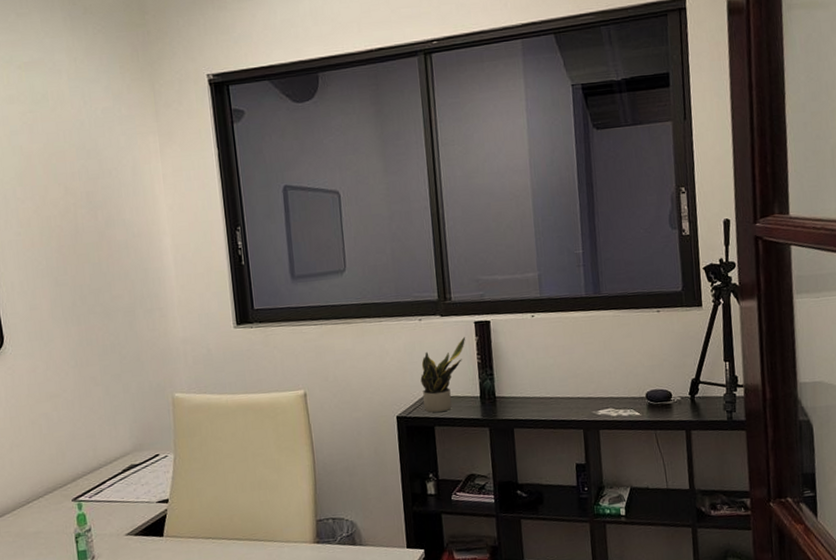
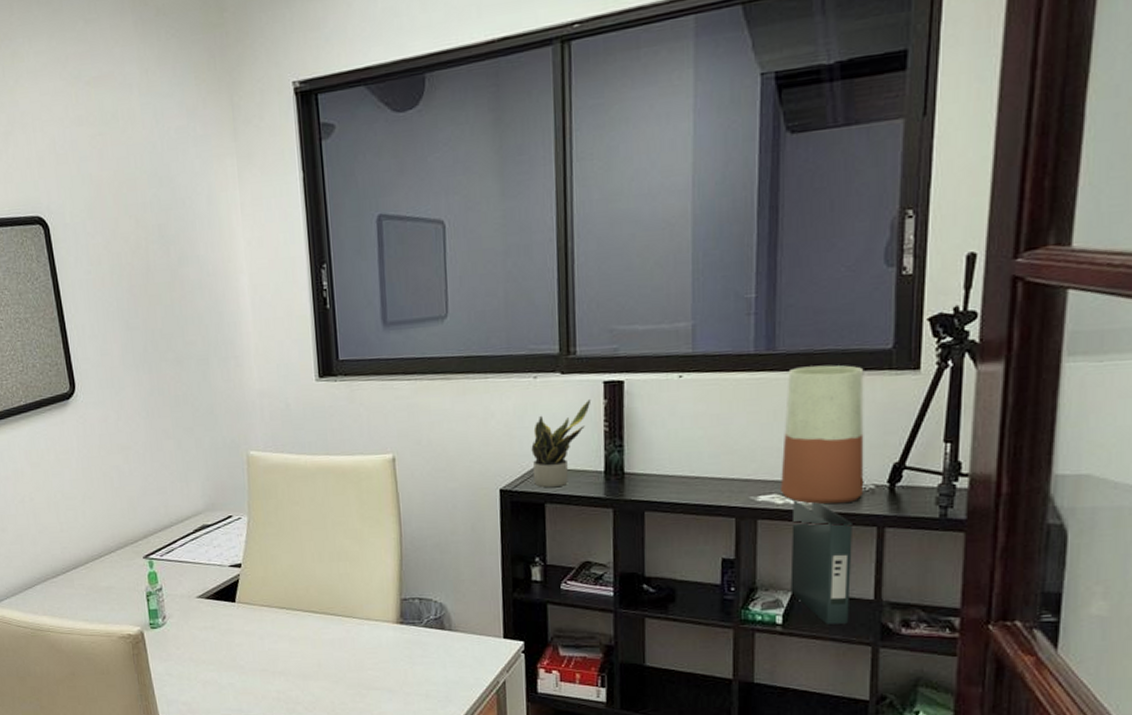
vase: none [611,304,674,415] -> present [781,365,864,505]
binder: none [624,412,674,512] -> present [790,500,852,624]

